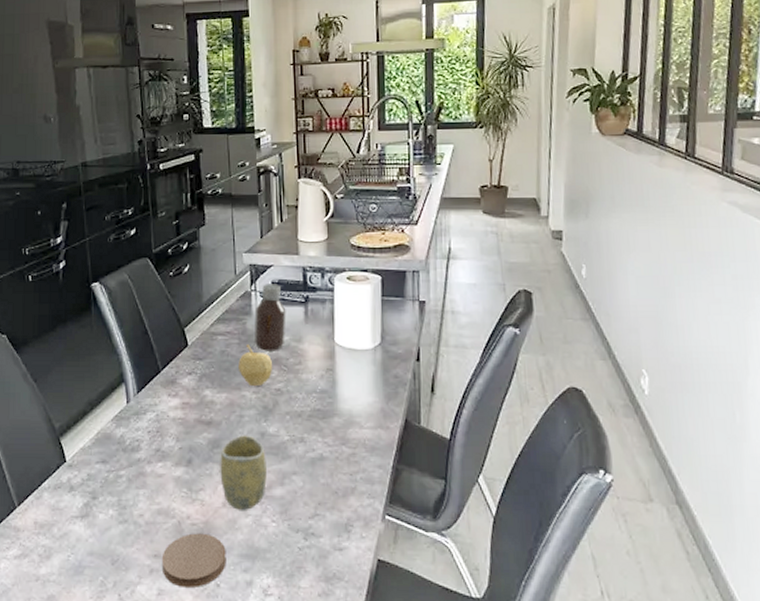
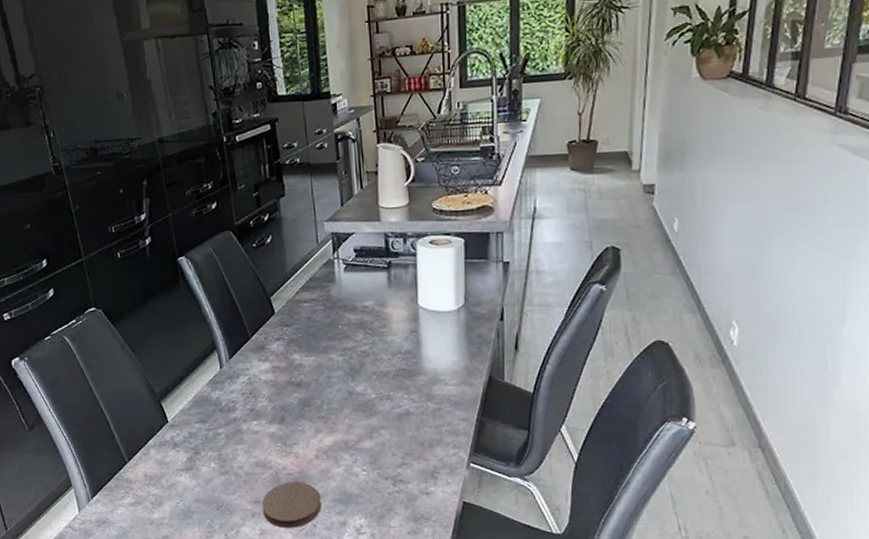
cup: present [220,435,267,510] -> none [311,394,356,461]
fruit: present [238,344,272,386] -> none [324,310,357,349]
bottle: present [253,284,286,351] -> none [338,251,370,316]

